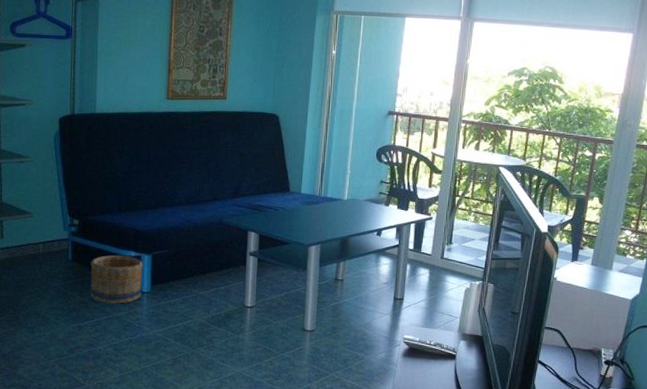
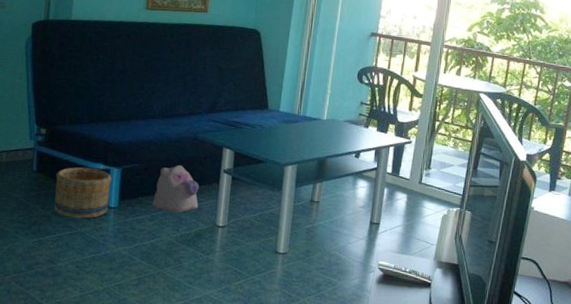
plush toy: none [183,250,227,295] -> present [153,165,199,213]

